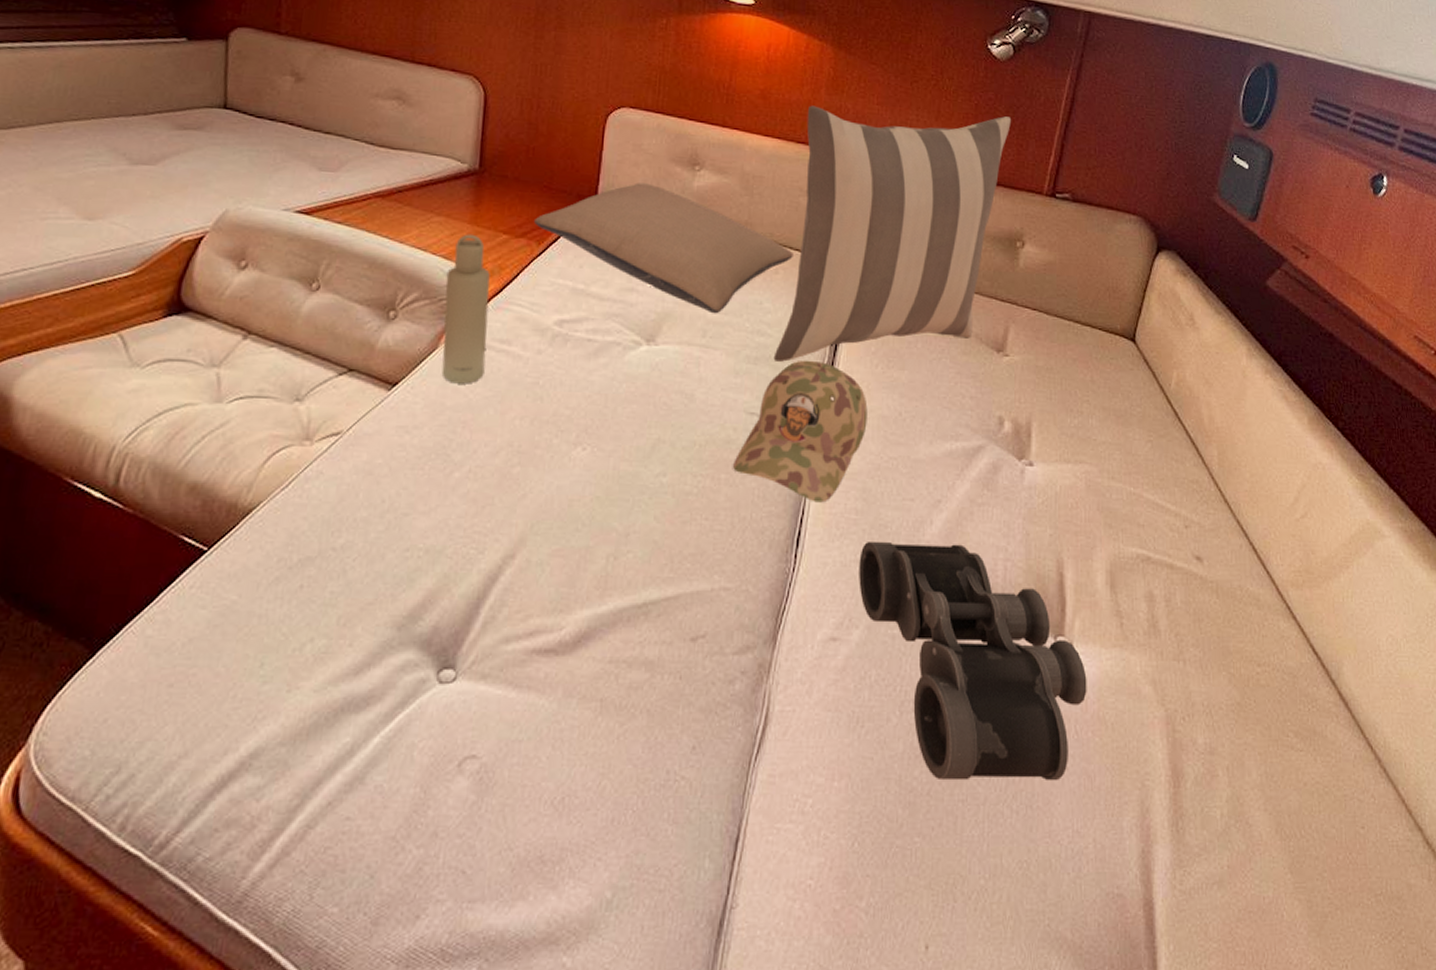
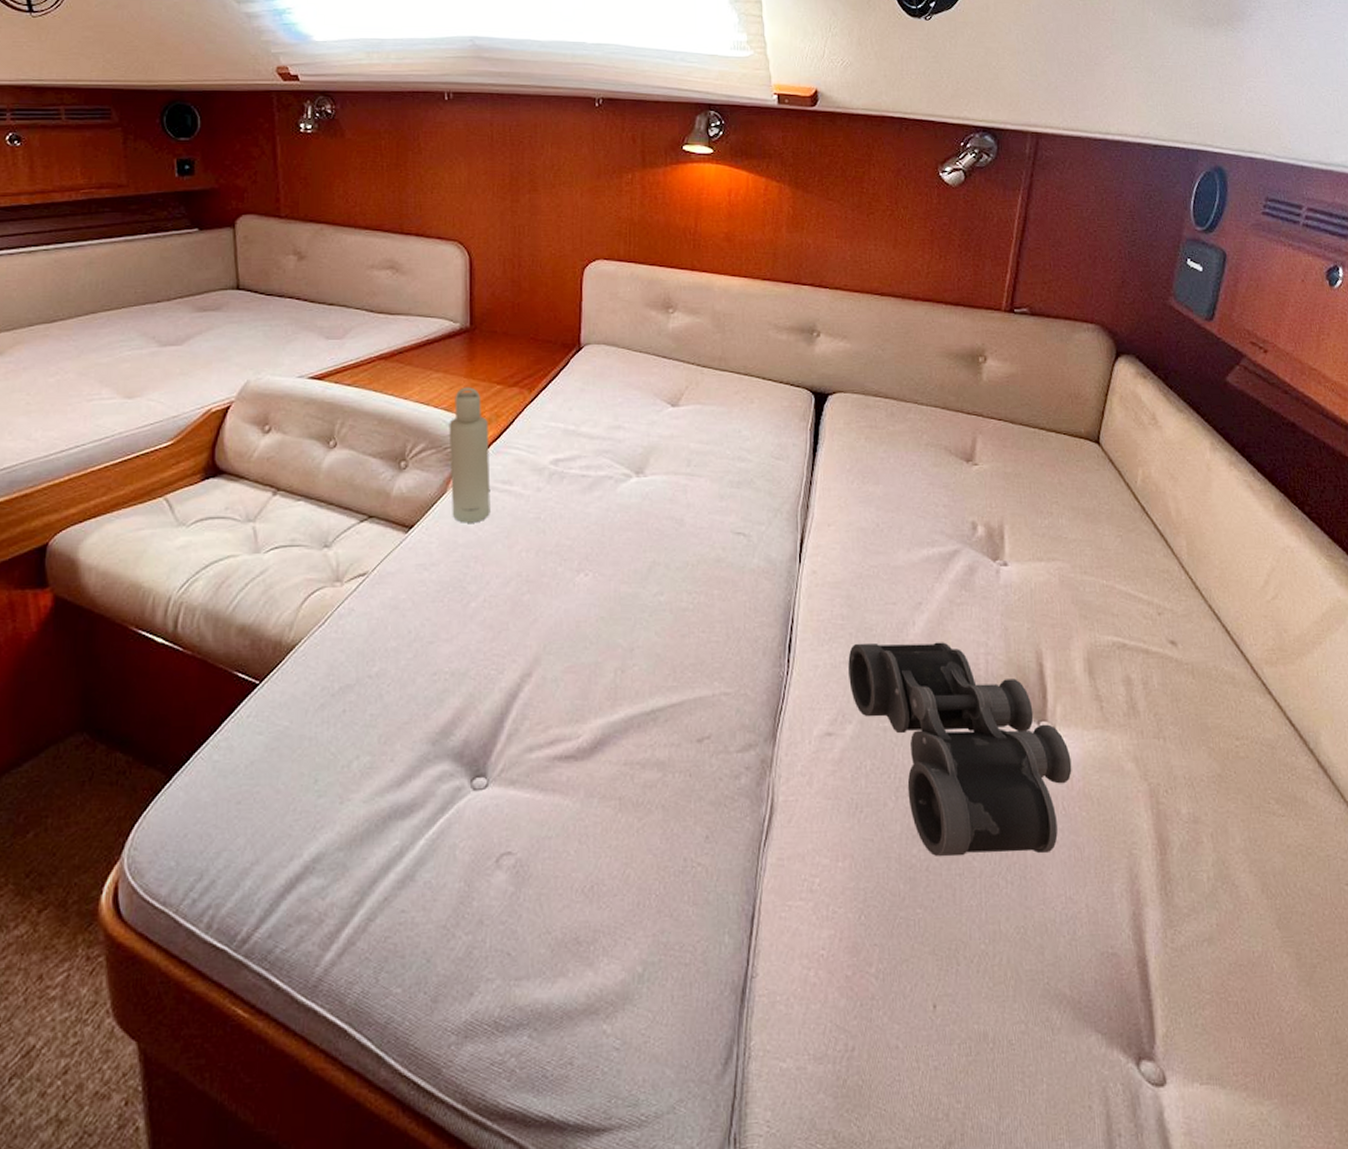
pillow: present [534,182,793,314] -> none [525,328,767,444]
baseball cap: present [733,360,868,503] -> none [725,481,847,611]
pillow: present [773,105,1012,362] -> none [755,239,967,484]

